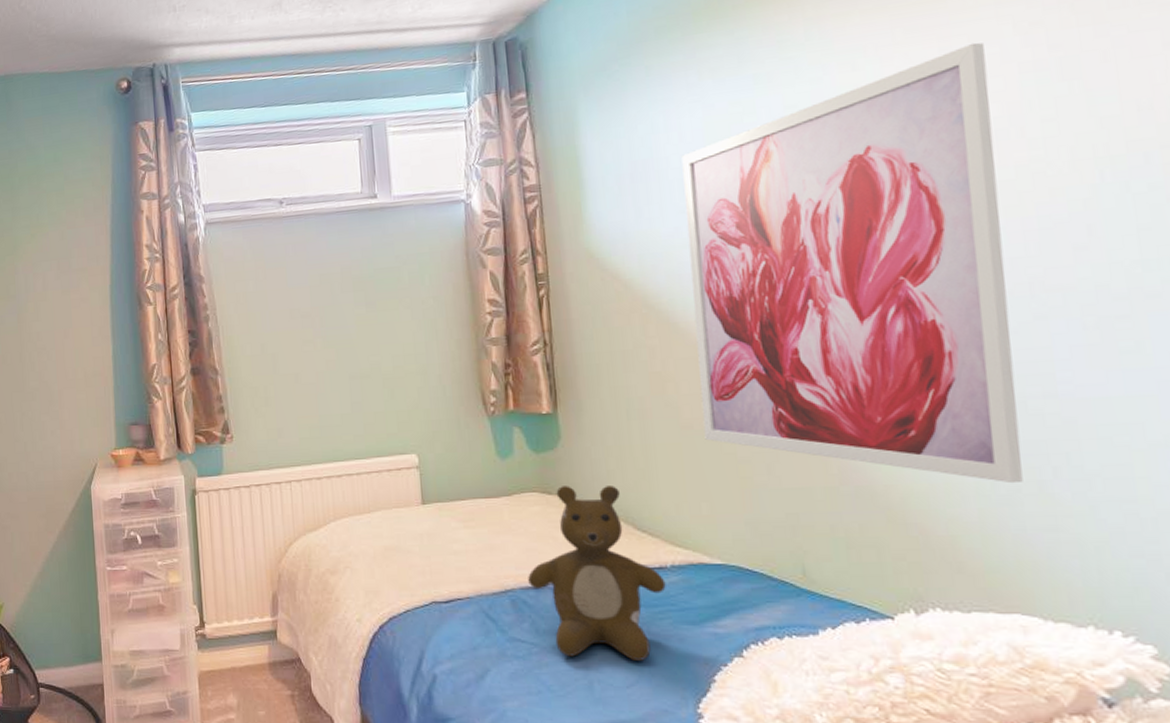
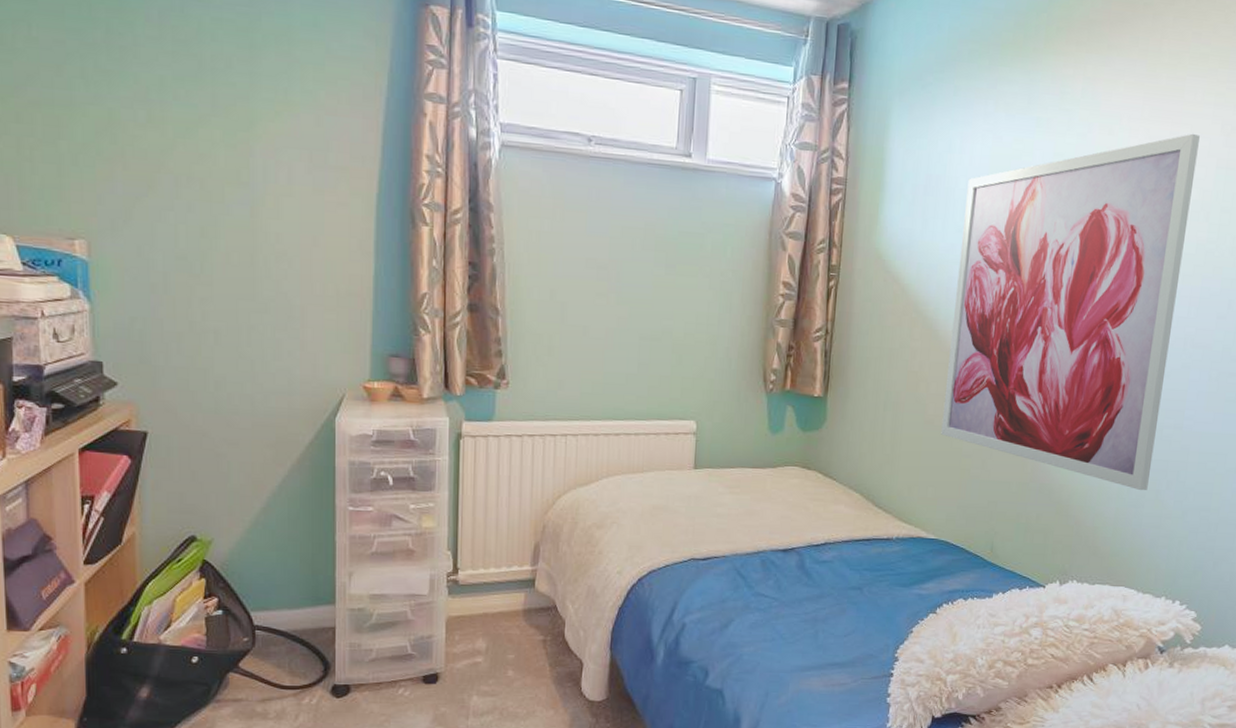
teddy bear: present [528,486,666,661] -> none [779,463,890,615]

